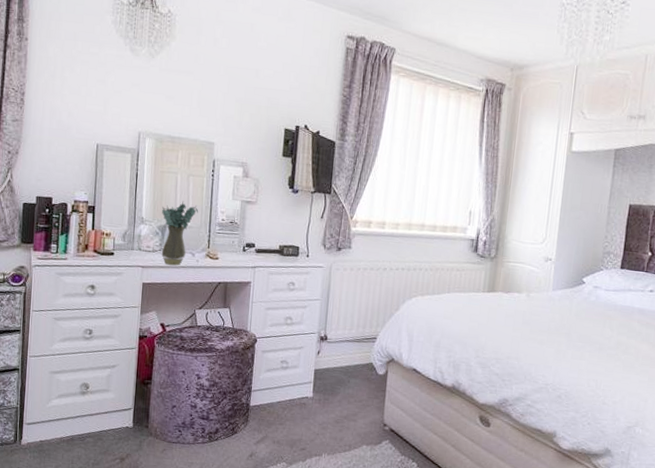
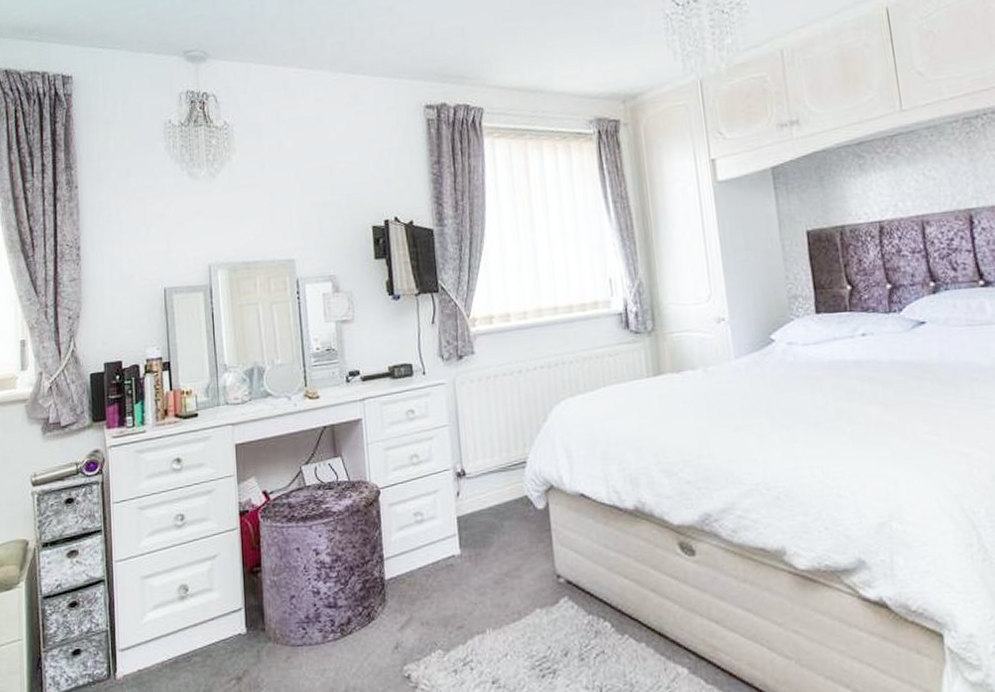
vase: present [161,201,199,266] -> none [246,335,289,417]

